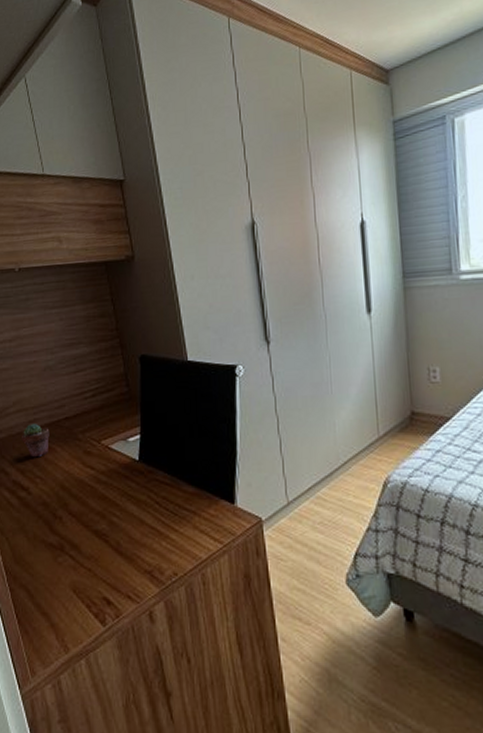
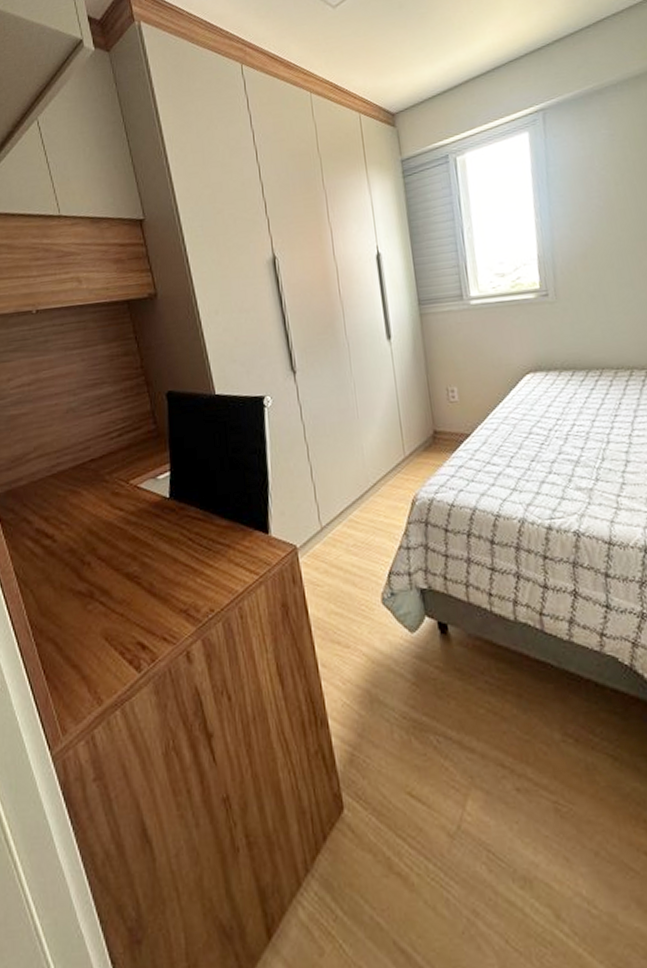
potted succulent: present [22,424,50,458] -> none [44,468,74,504]

